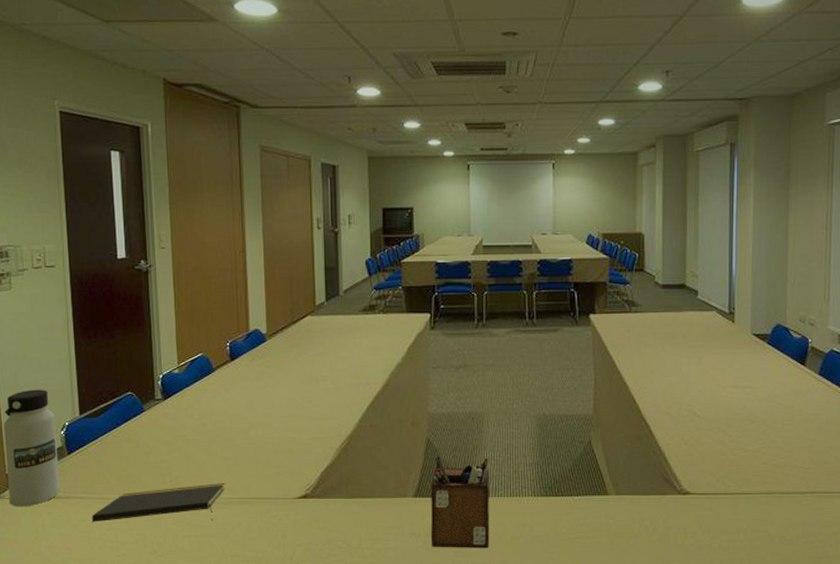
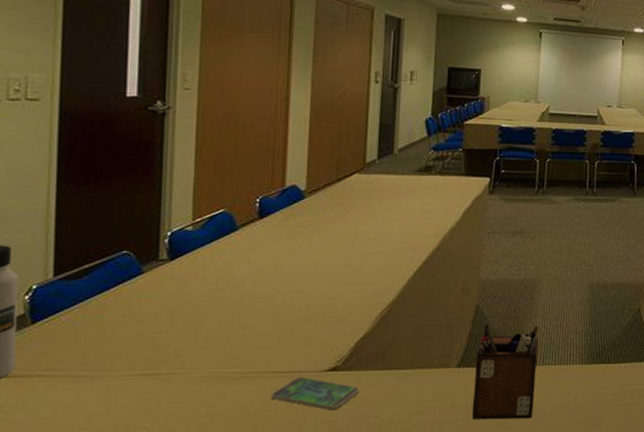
notepad: present [91,482,225,523] -> none [56,354,238,406]
smartphone: none [255,503,328,534] -> present [271,377,360,411]

